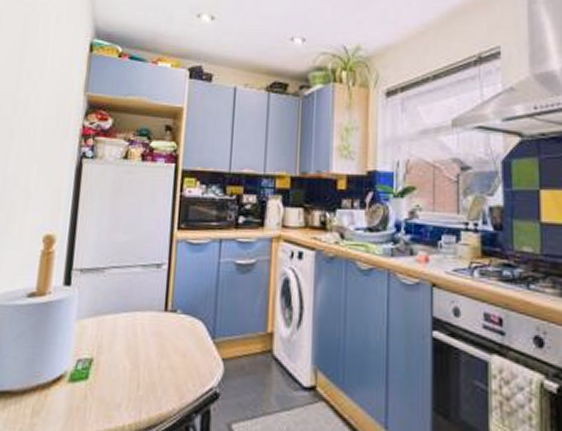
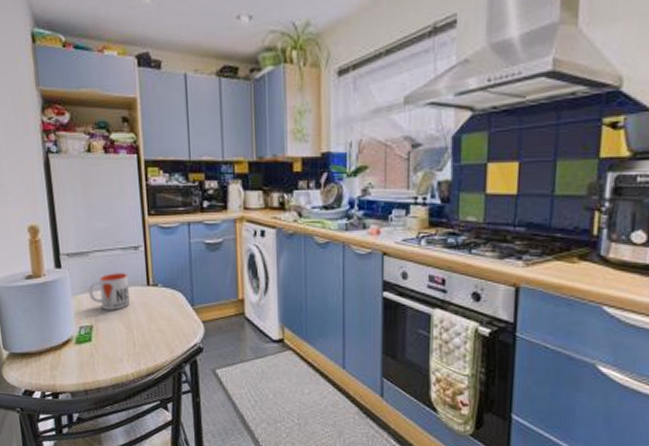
mug: none [96,294,145,340] -> present [88,273,131,310]

